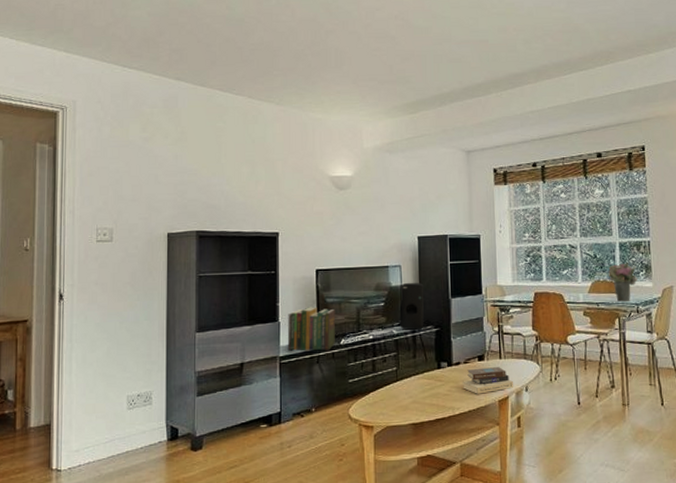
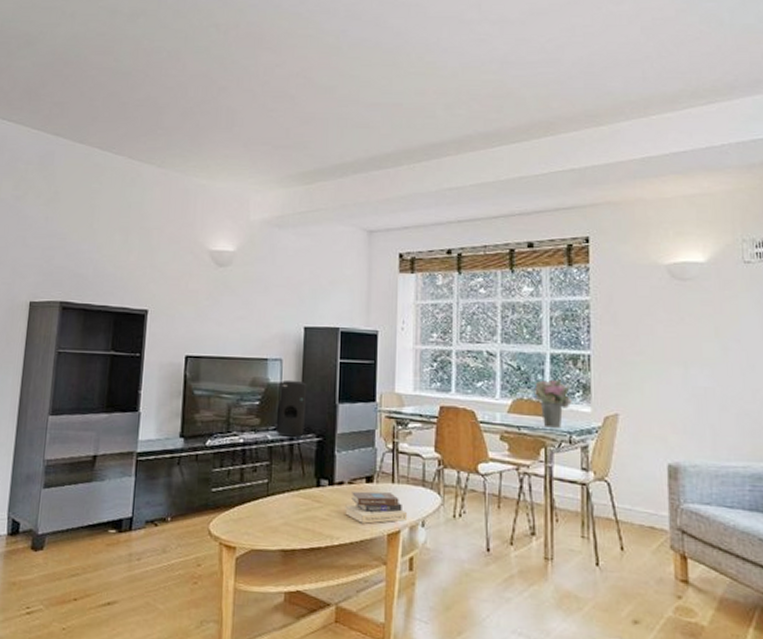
books: present [287,306,336,351] -> none [146,398,204,451]

